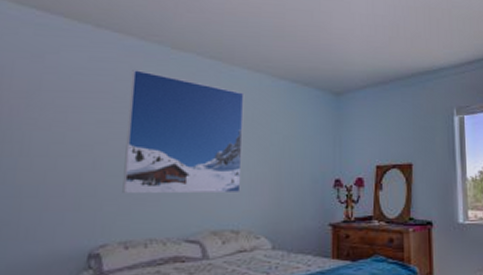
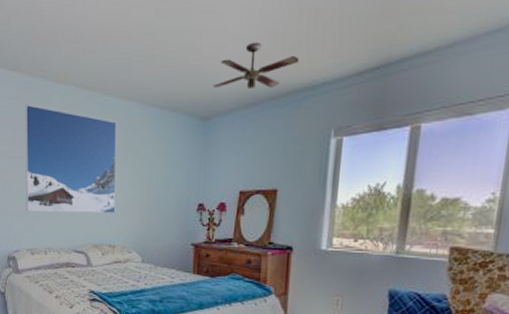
ceiling fan: none [344,29,420,70] -> present [212,42,300,90]

